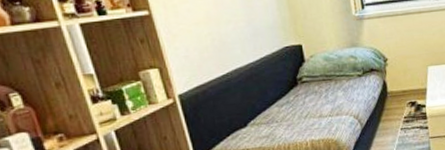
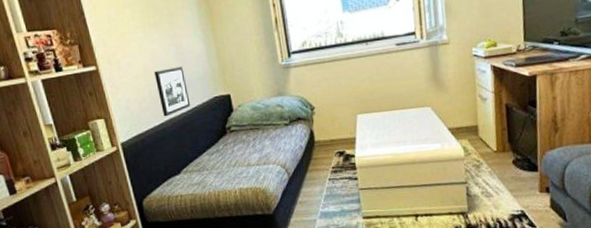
picture frame: none [217,14,259,67] -> present [153,67,191,117]

